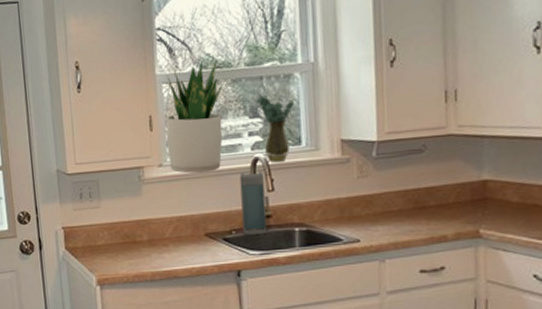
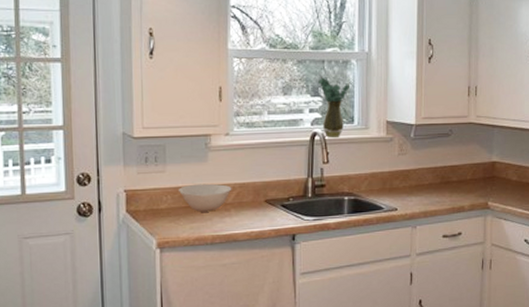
bowl: none [115,217,169,248] -> present [179,183,232,212]
planter: present [166,60,223,174] -> none [235,40,290,143]
soap dispenser: present [239,172,267,235] -> none [299,145,321,202]

